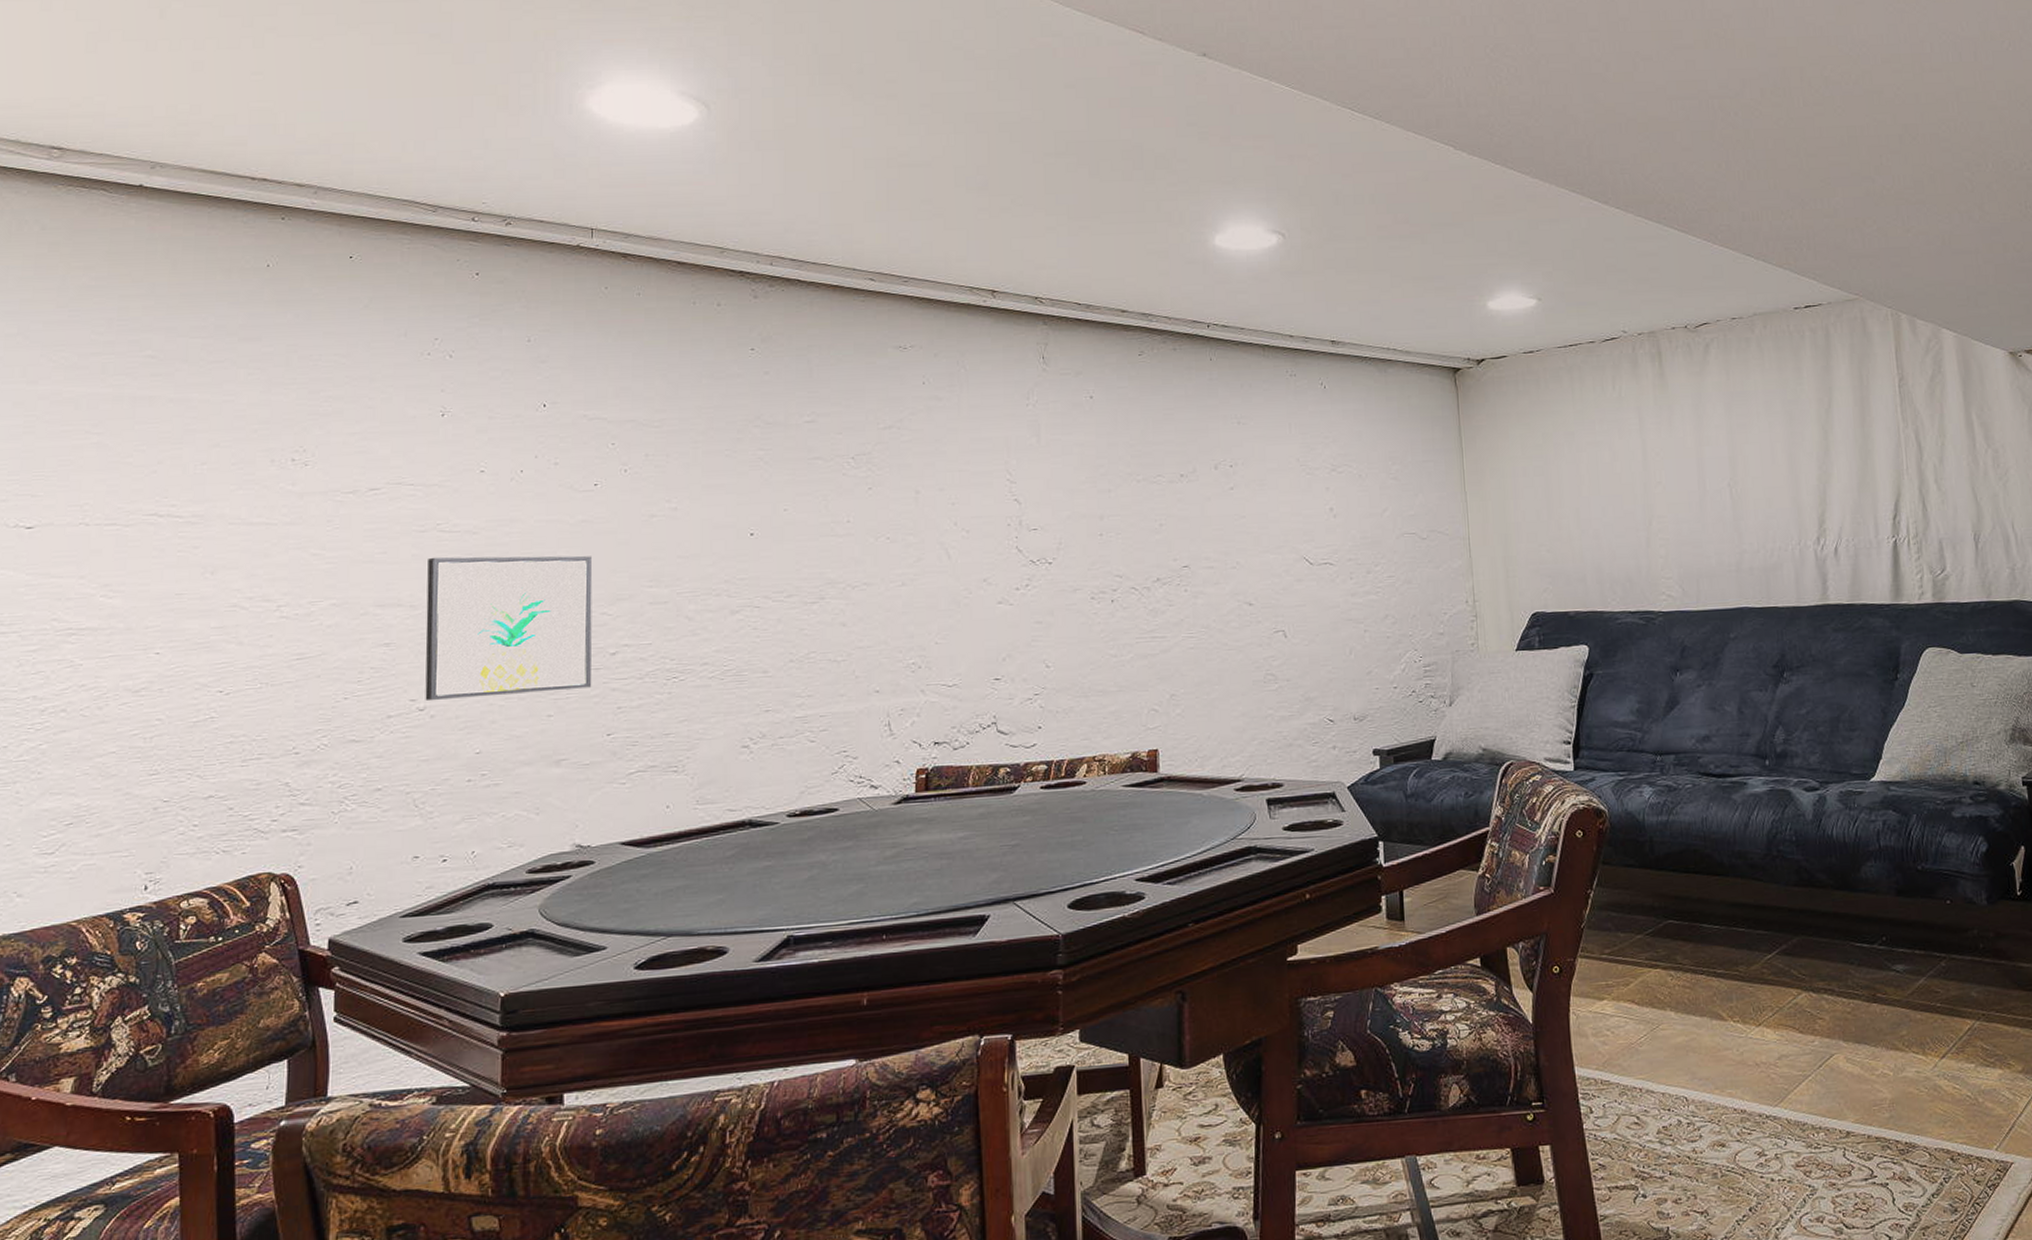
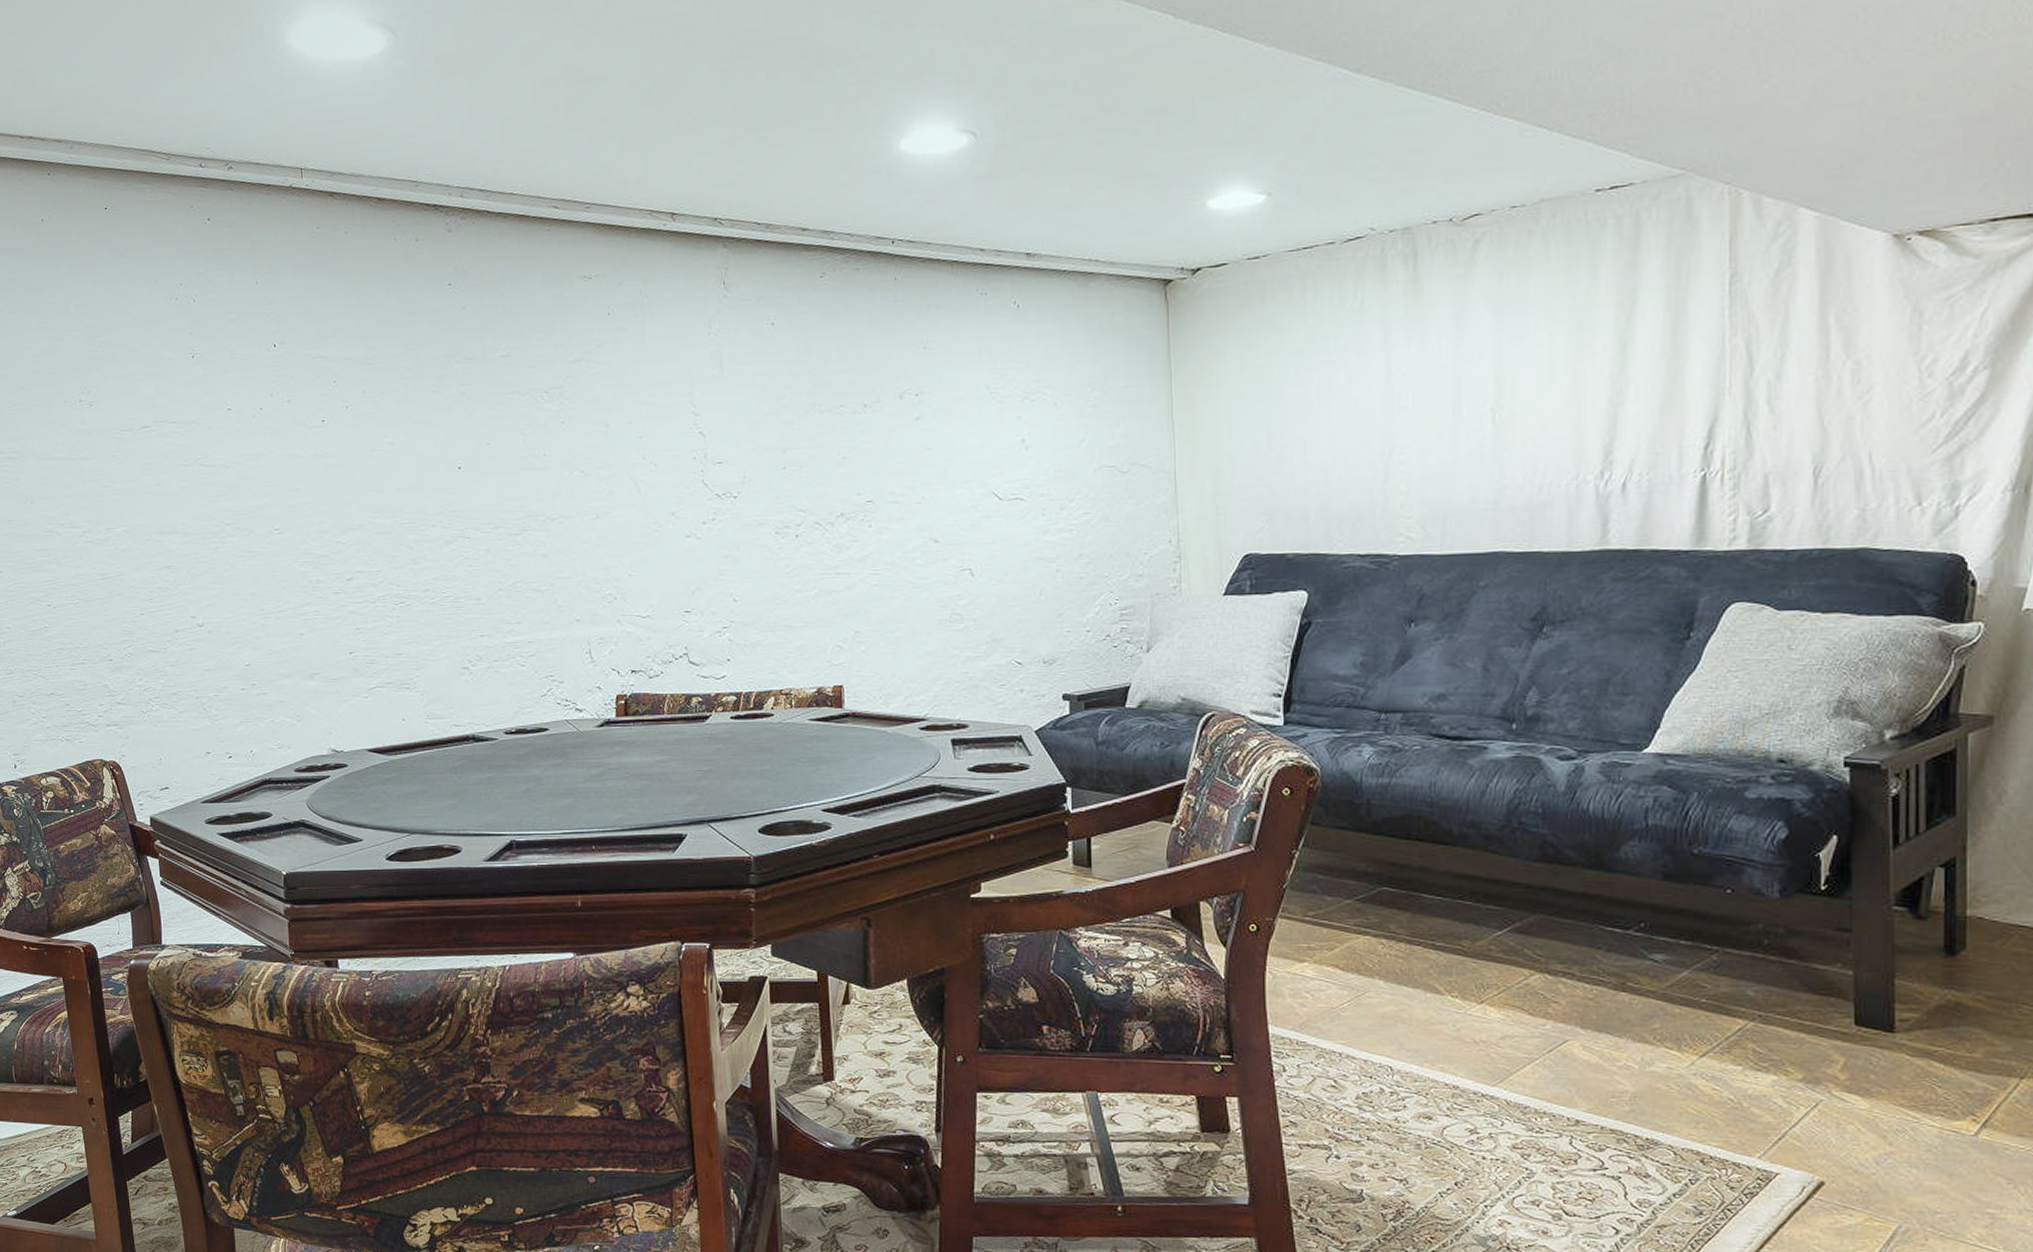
wall art: present [425,555,593,700] -> none [193,488,334,617]

